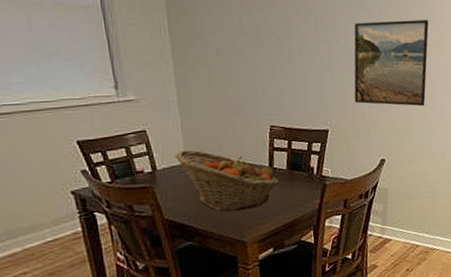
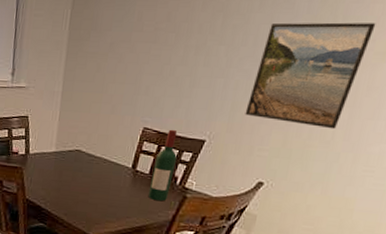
fruit basket: present [175,150,279,212] -> none [47,139,138,206]
wine bottle: none [289,123,310,194] -> present [148,129,178,202]

